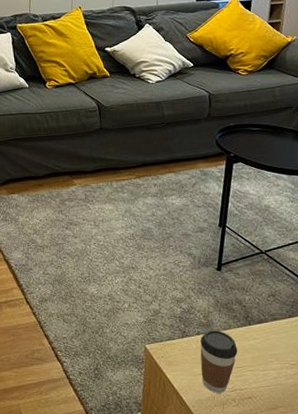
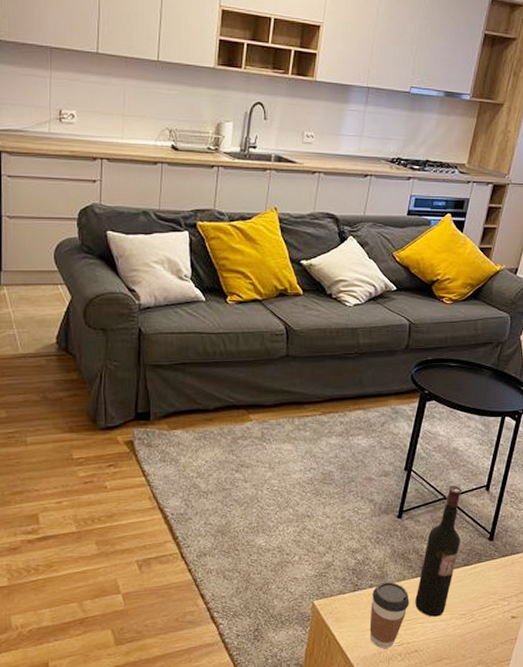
wine bottle: none [243,240,283,365] -> present [415,485,461,617]

